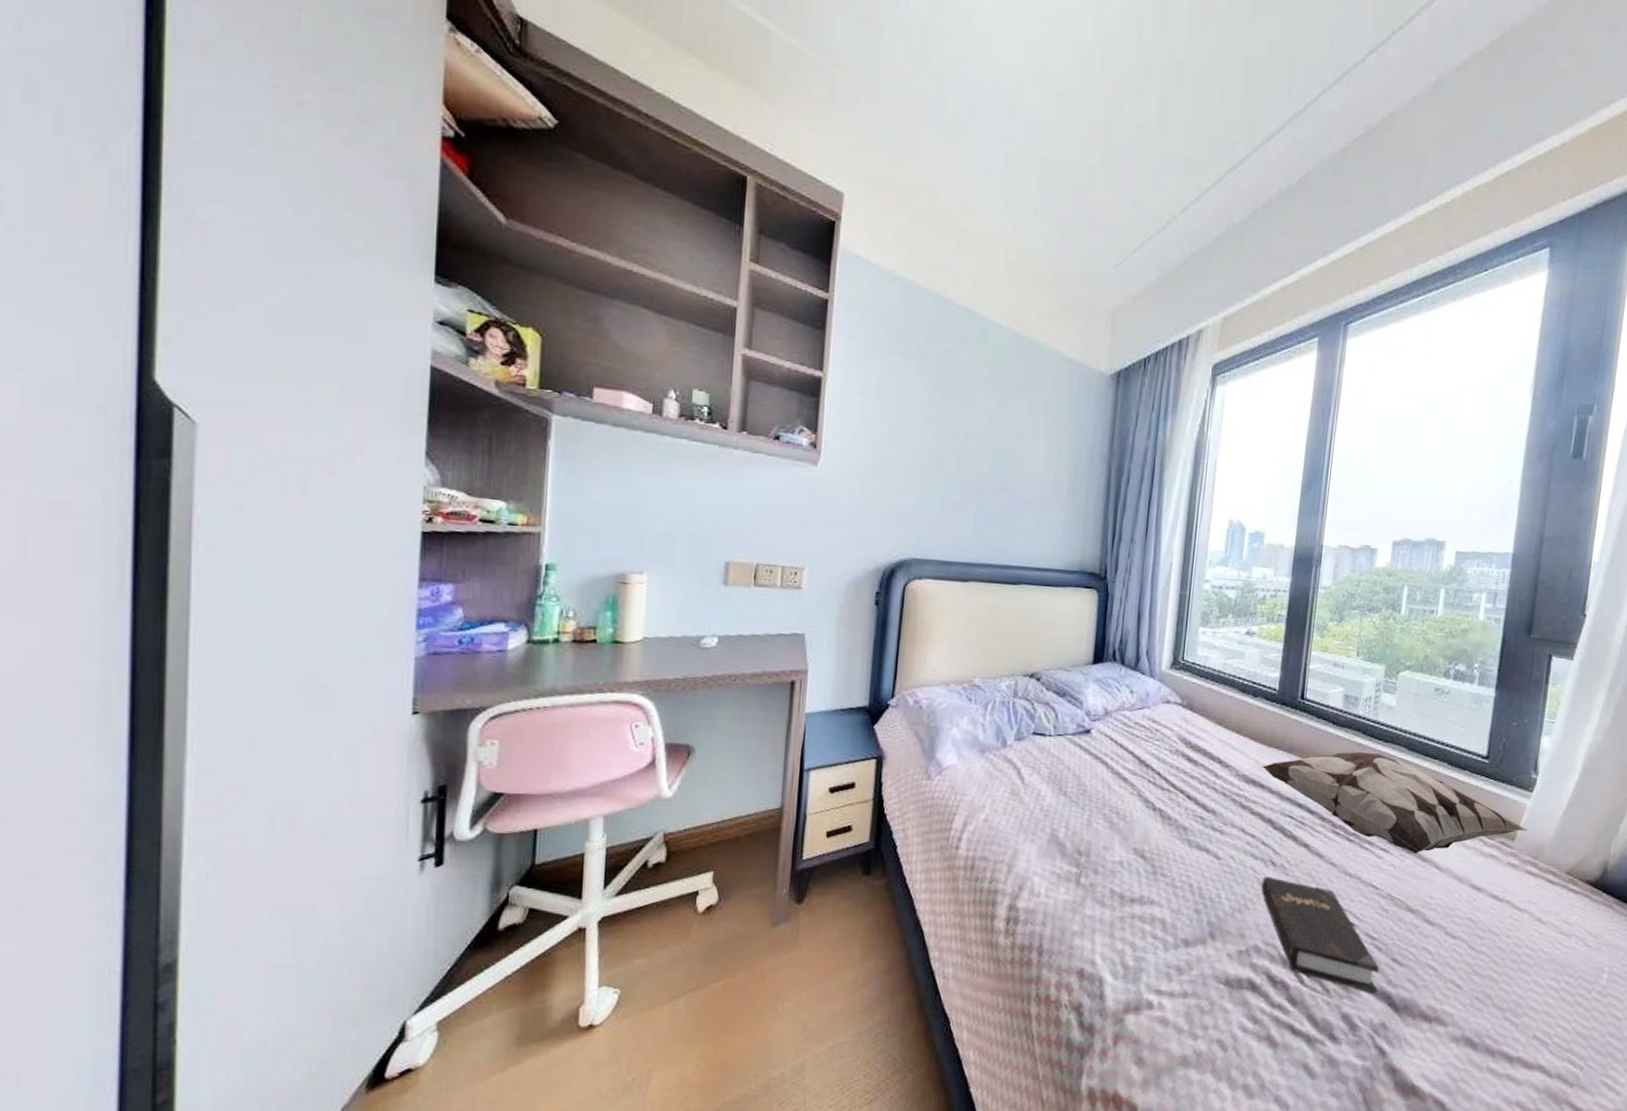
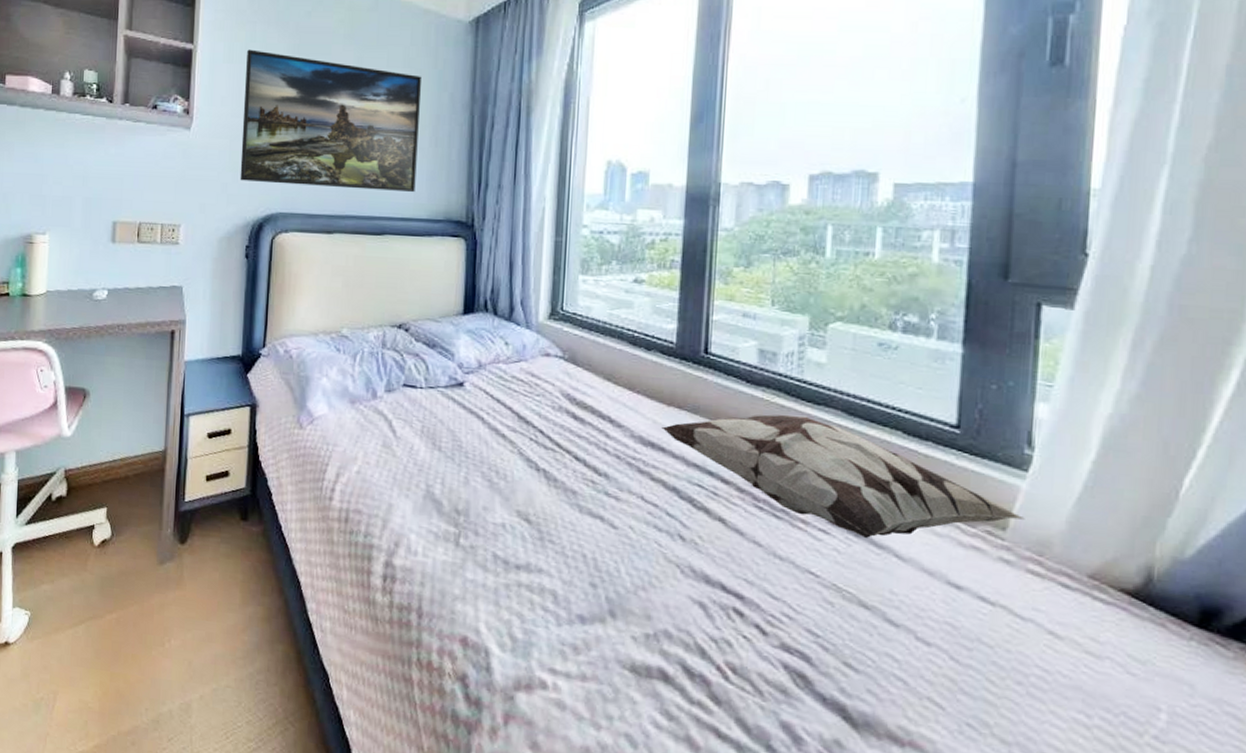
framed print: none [871,383,1062,542] -> present [240,49,421,192]
hardback book: present [1261,876,1379,994] -> none [669,552,827,703]

